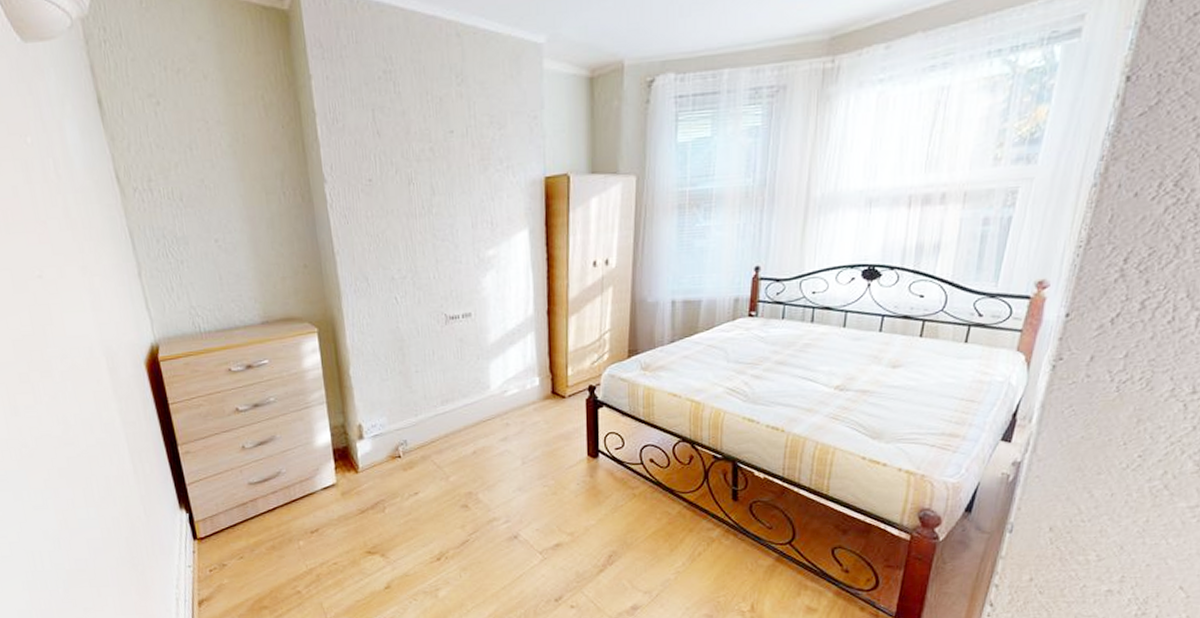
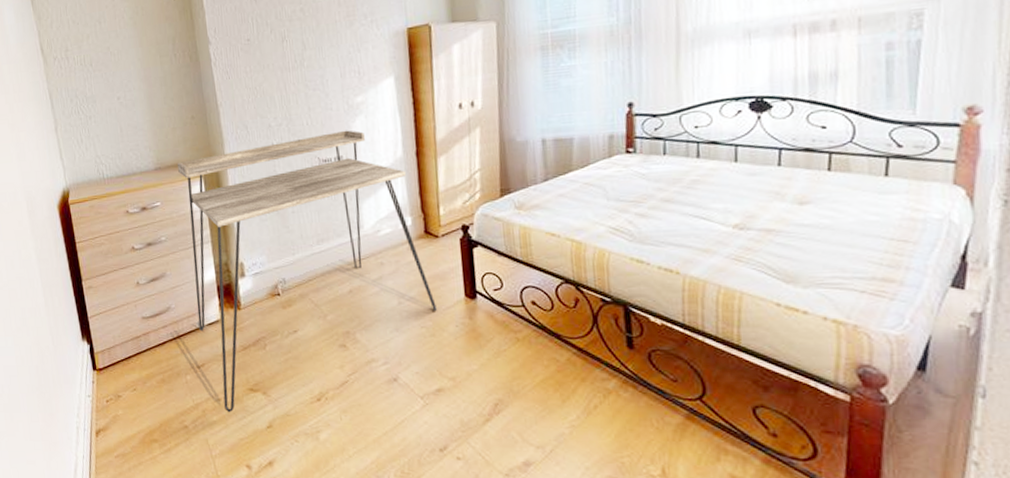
desk: none [286,285,560,576] -> present [176,130,437,413]

